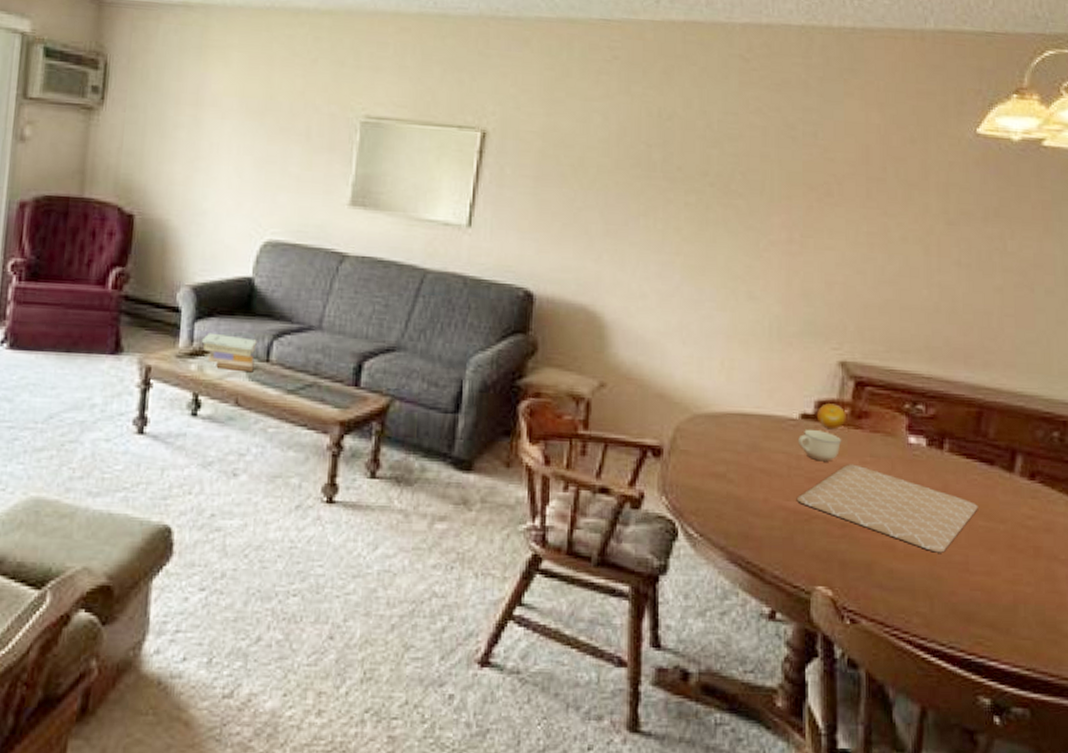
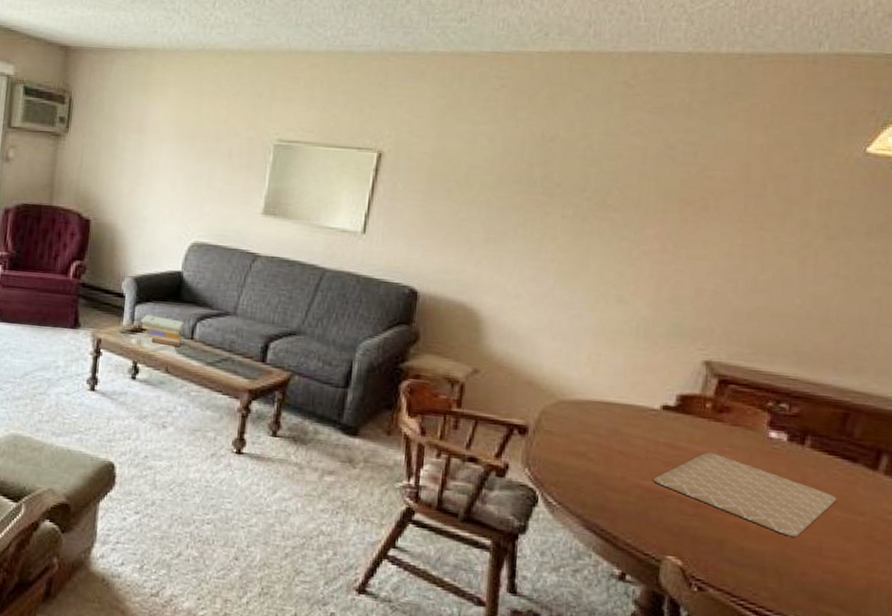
cup: present [797,429,842,462] -> none [657,419,702,449]
fruit: present [816,403,847,429] -> none [677,397,709,420]

